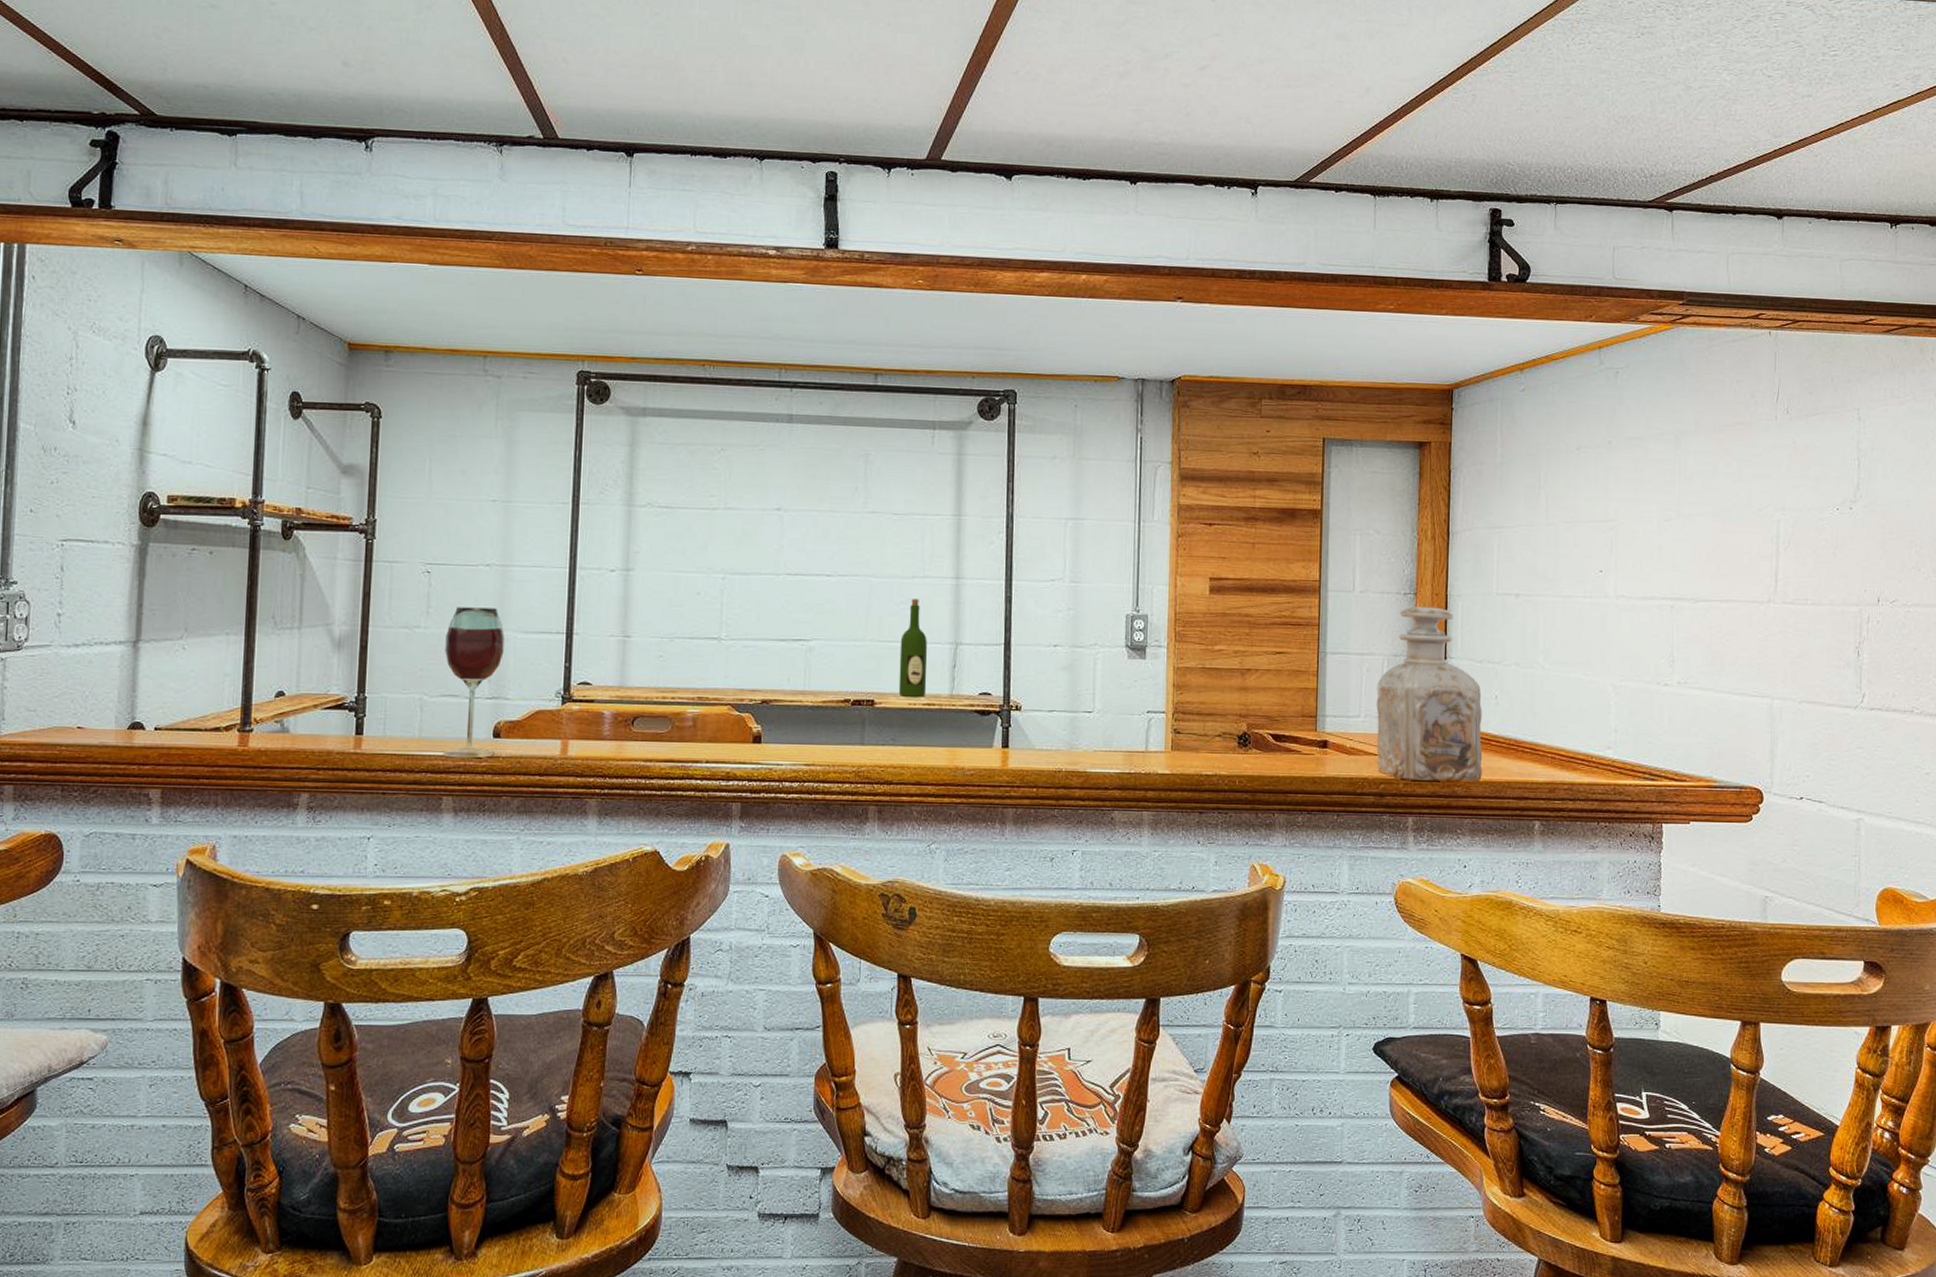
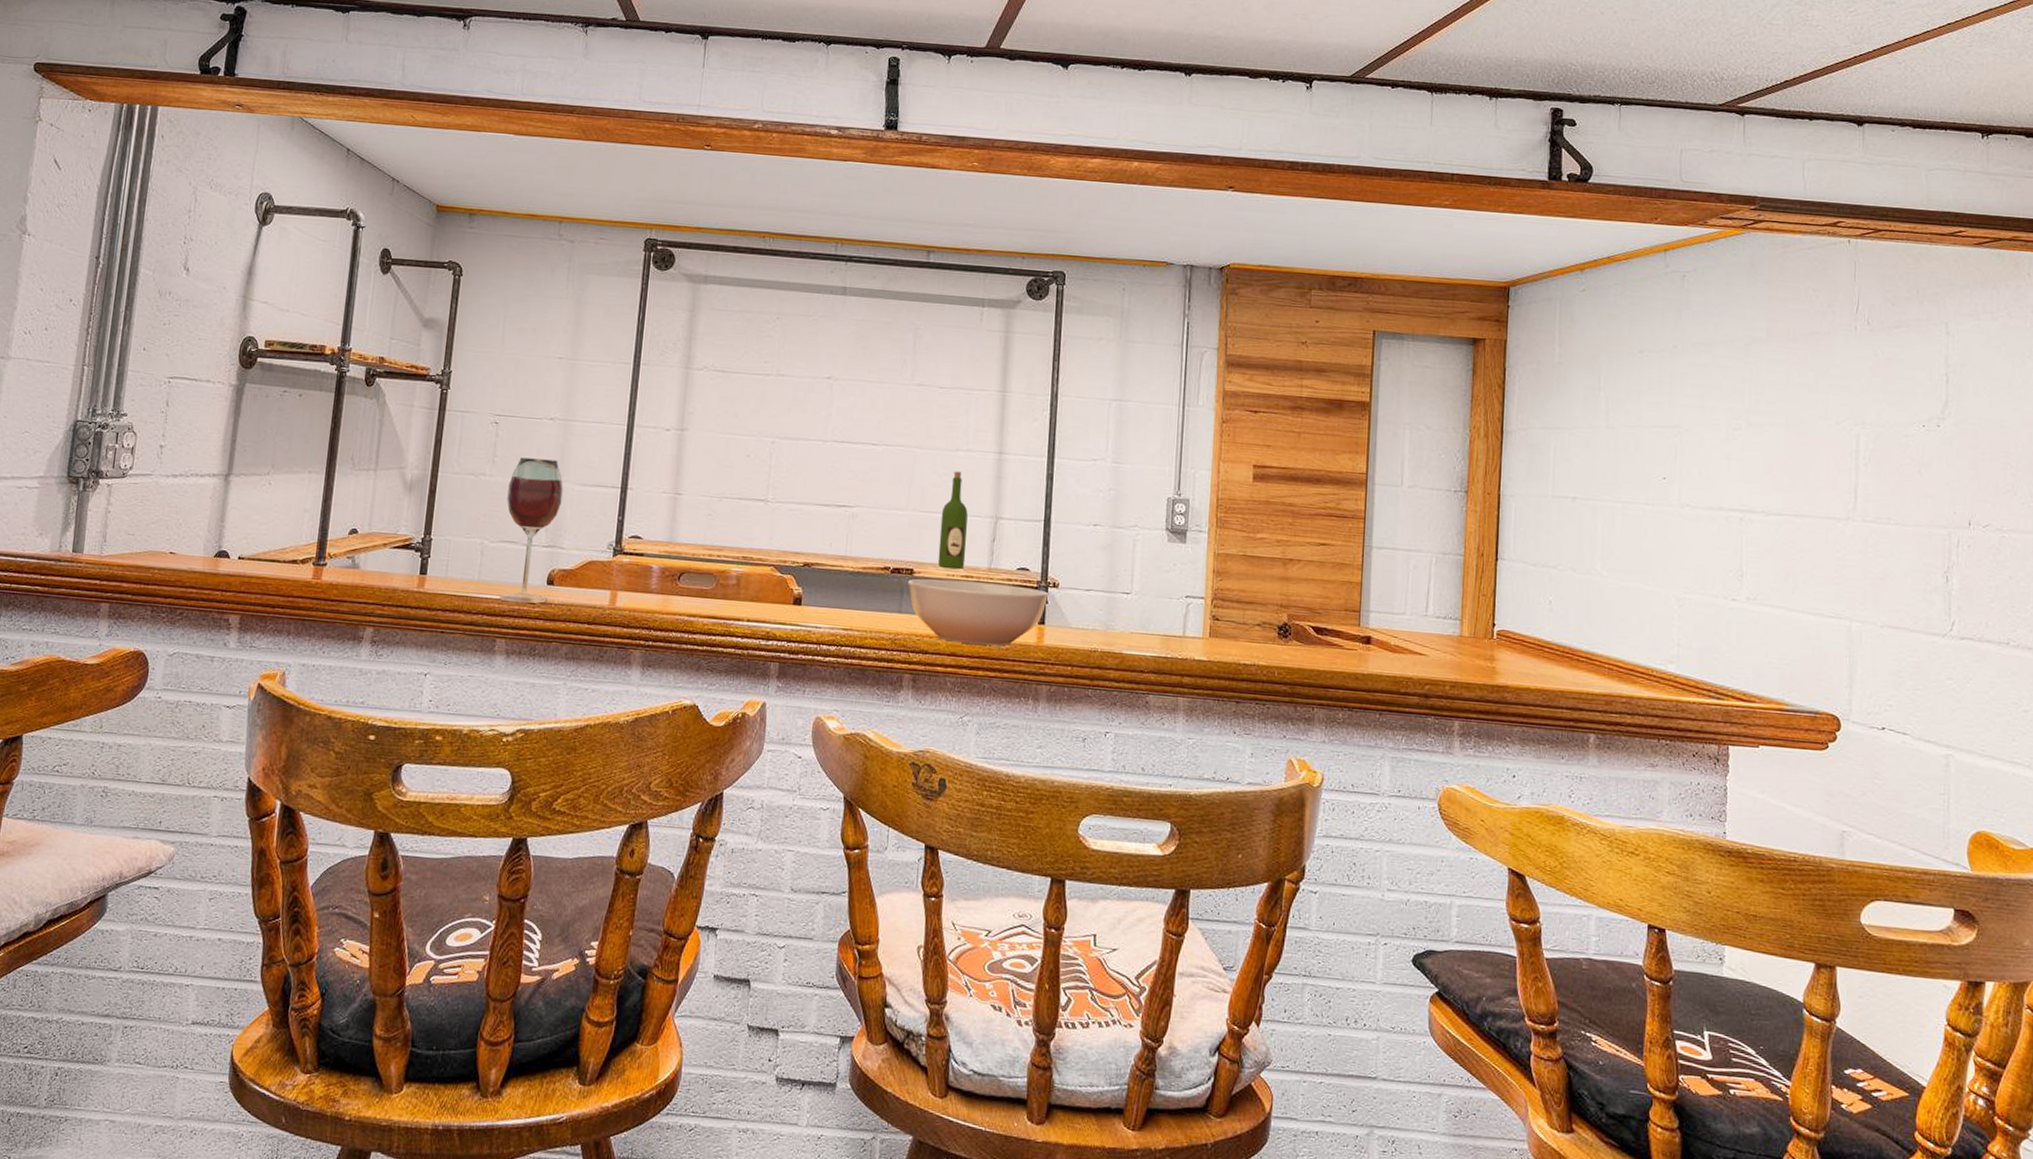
bowl: none [869,708,1012,772] -> present [908,578,1049,646]
decorative bottle: present [1376,606,1483,782] -> none [1422,504,1535,689]

